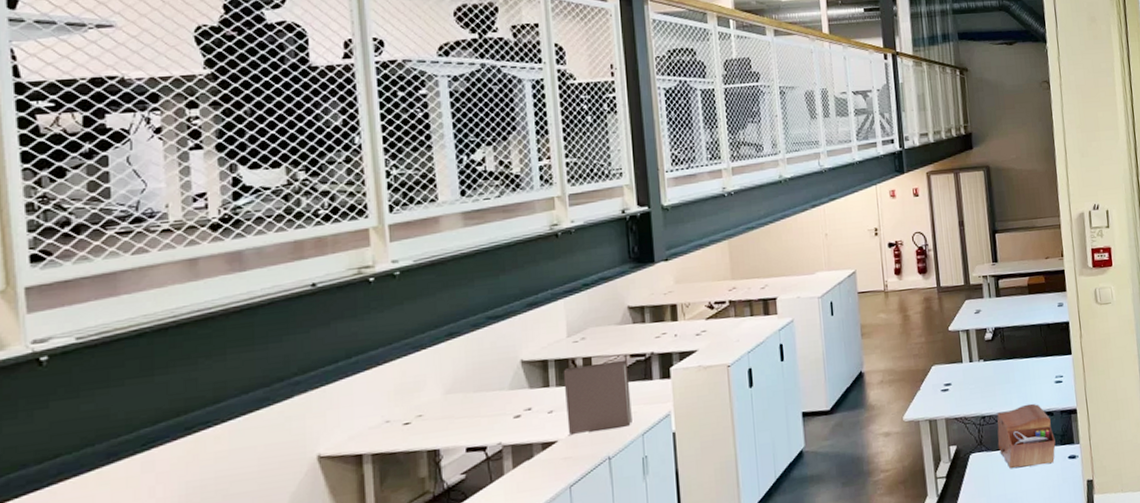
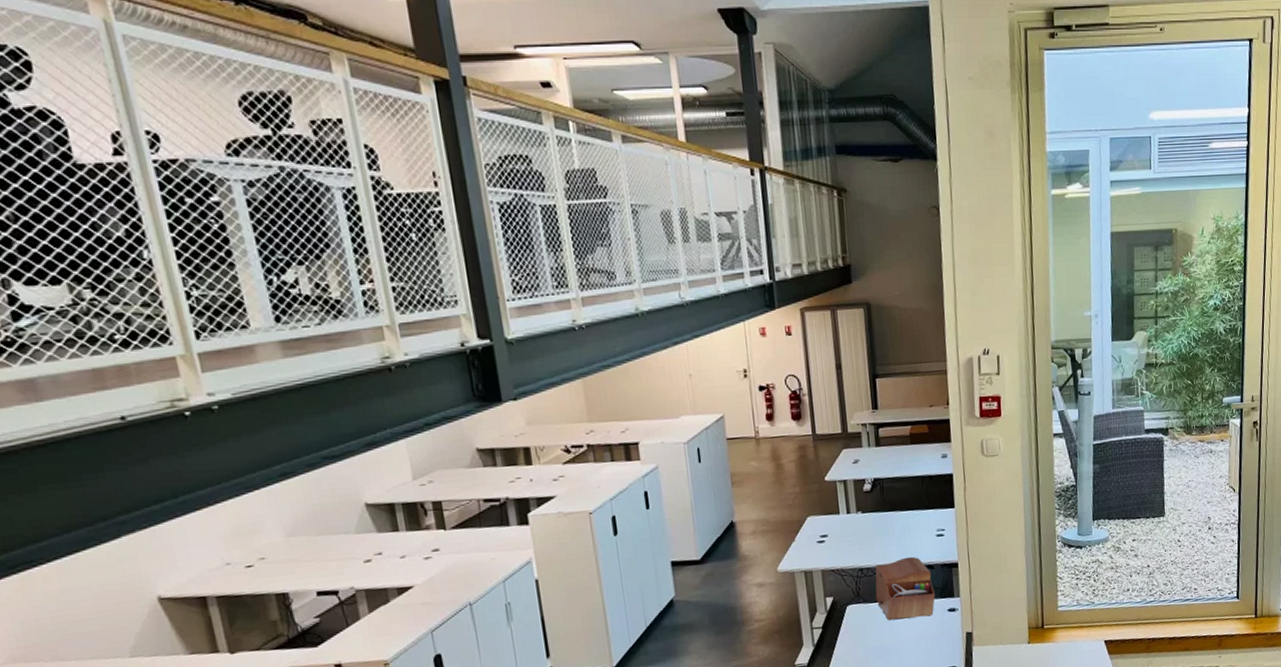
binder: present [563,359,632,435] -> none [412,504,492,580]

